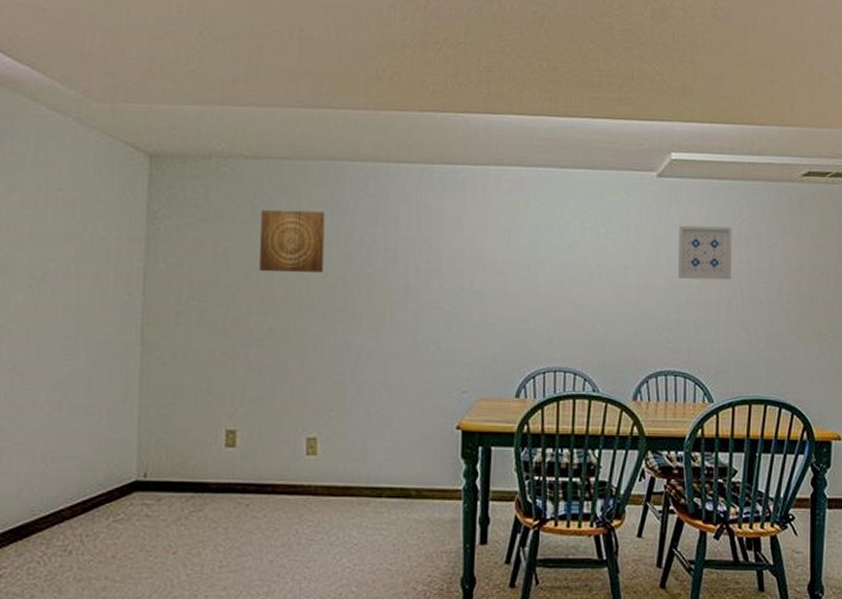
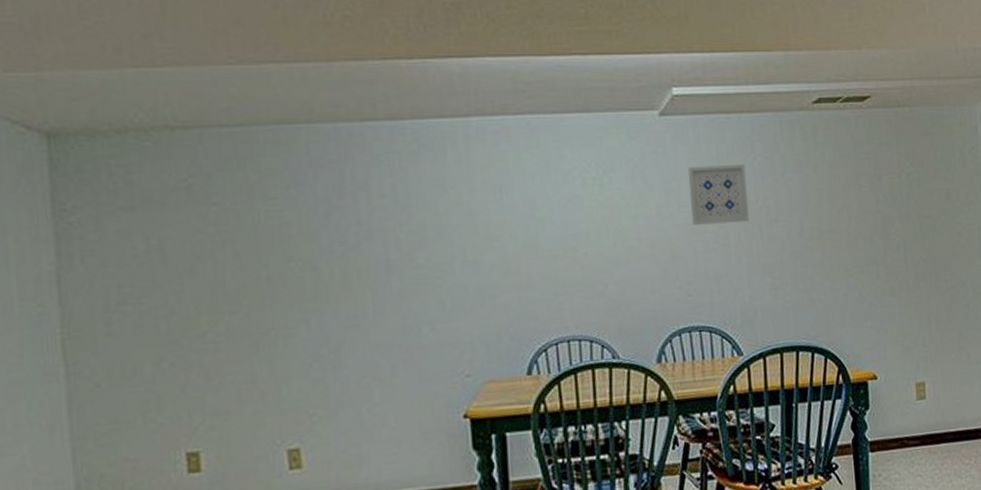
wall art: present [259,209,325,273] -> none [198,185,285,263]

